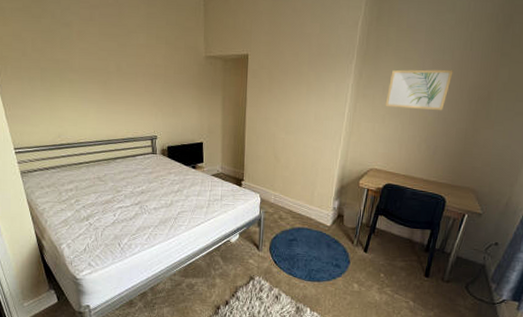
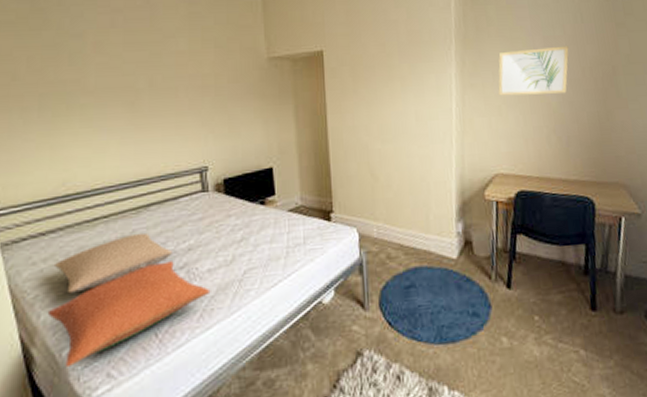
pillow: none [51,198,156,256] -> present [47,261,211,368]
pillow: none [55,176,131,211] -> present [55,232,172,294]

